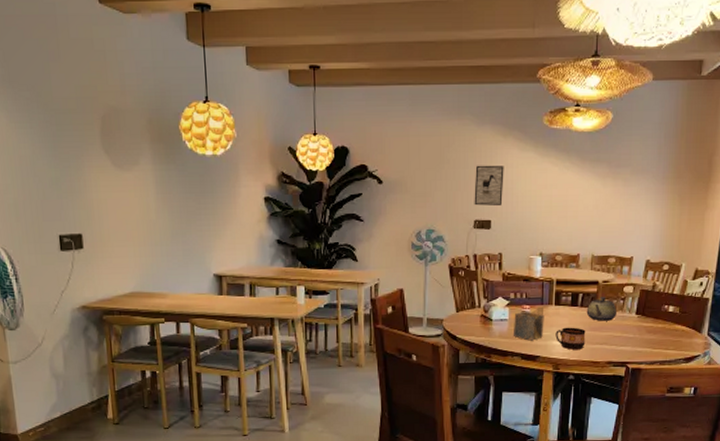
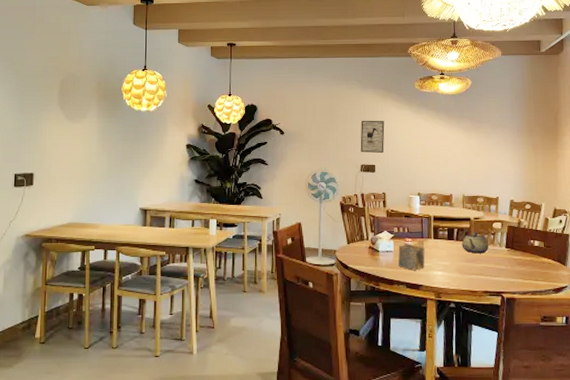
cup: present [555,327,586,350] -> none [436,259,463,279]

